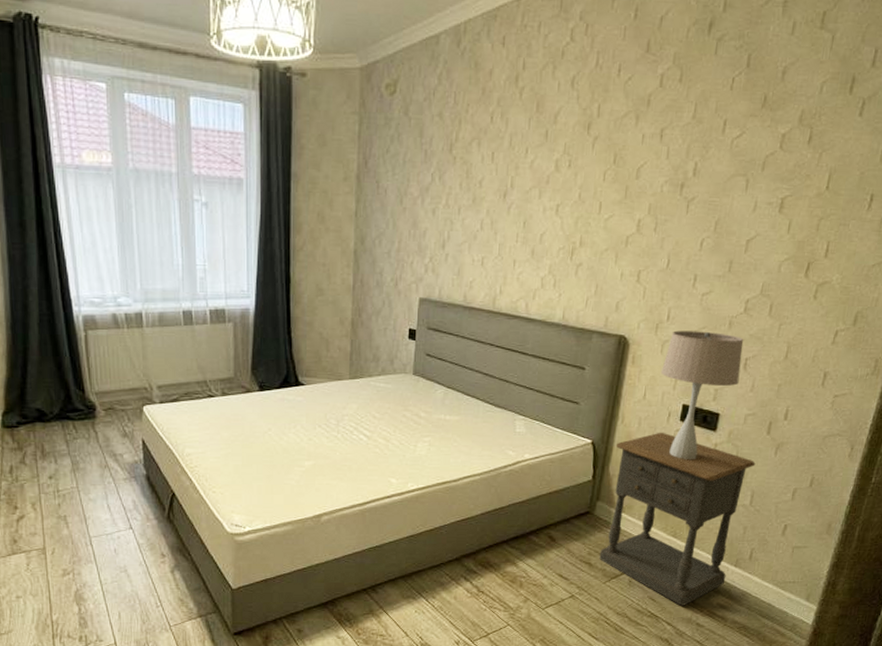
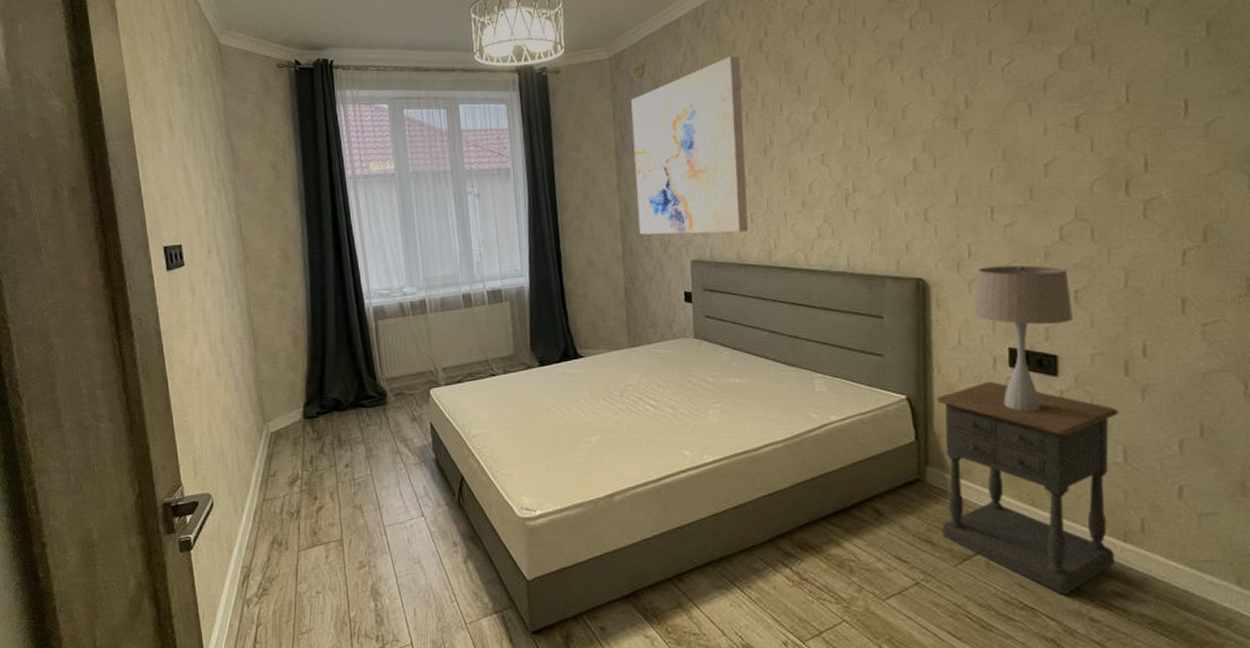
wall art: none [372,86,495,275] -> present [631,56,749,235]

